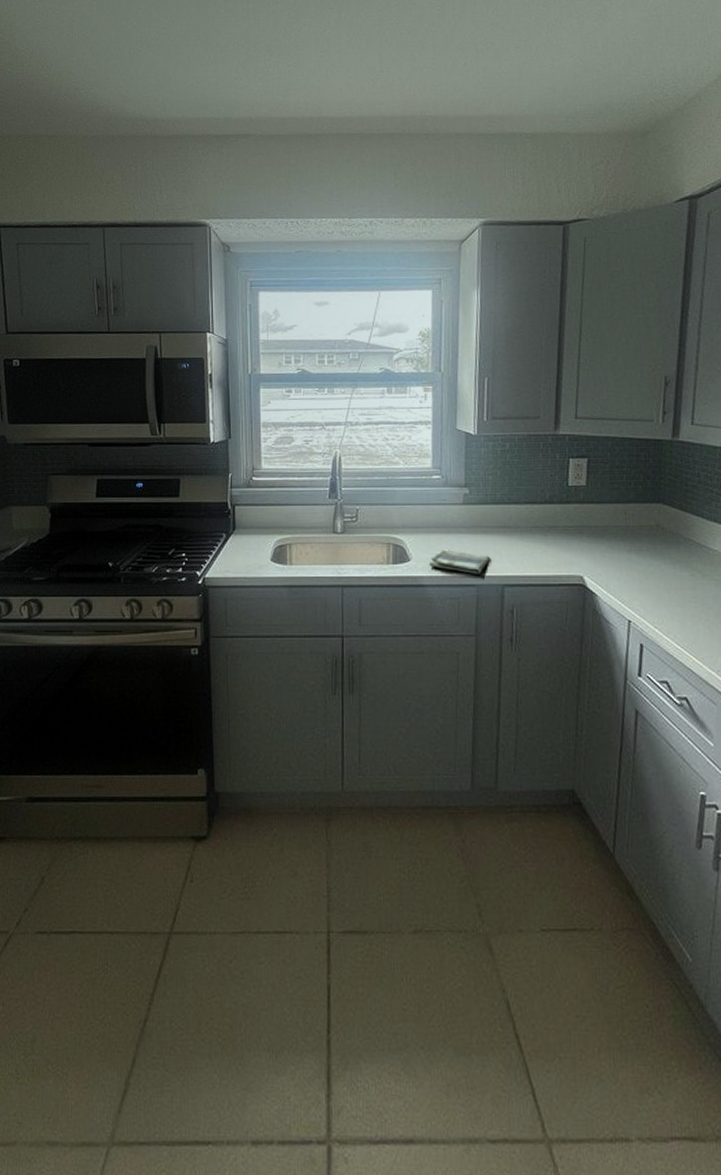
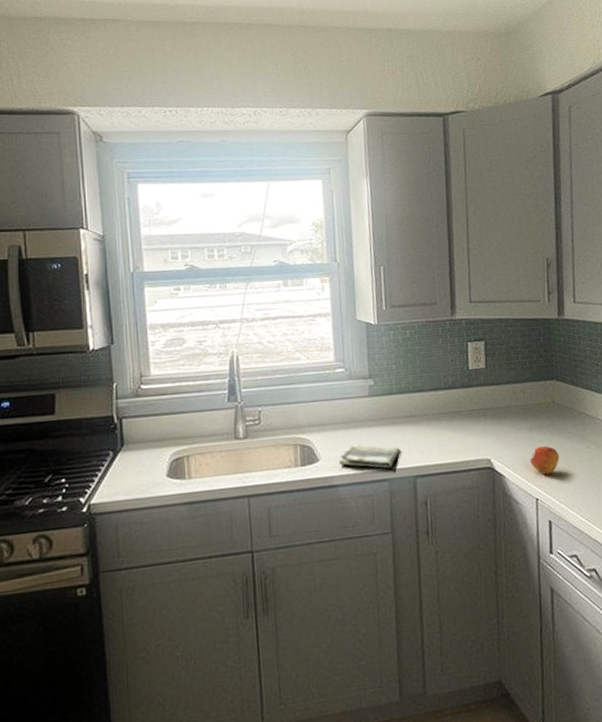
fruit: none [625,570,659,598] -> present [529,446,560,475]

